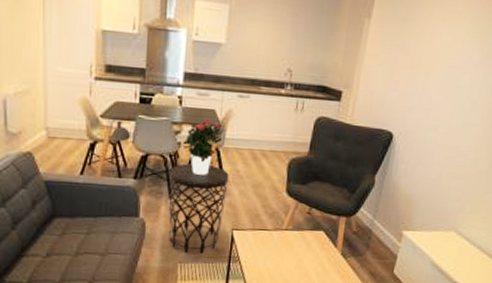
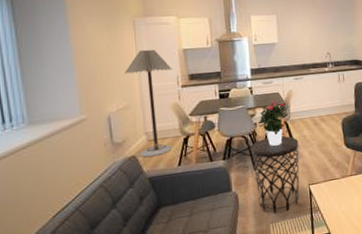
floor lamp: none [27,21,86,158] -> present [124,49,173,157]

